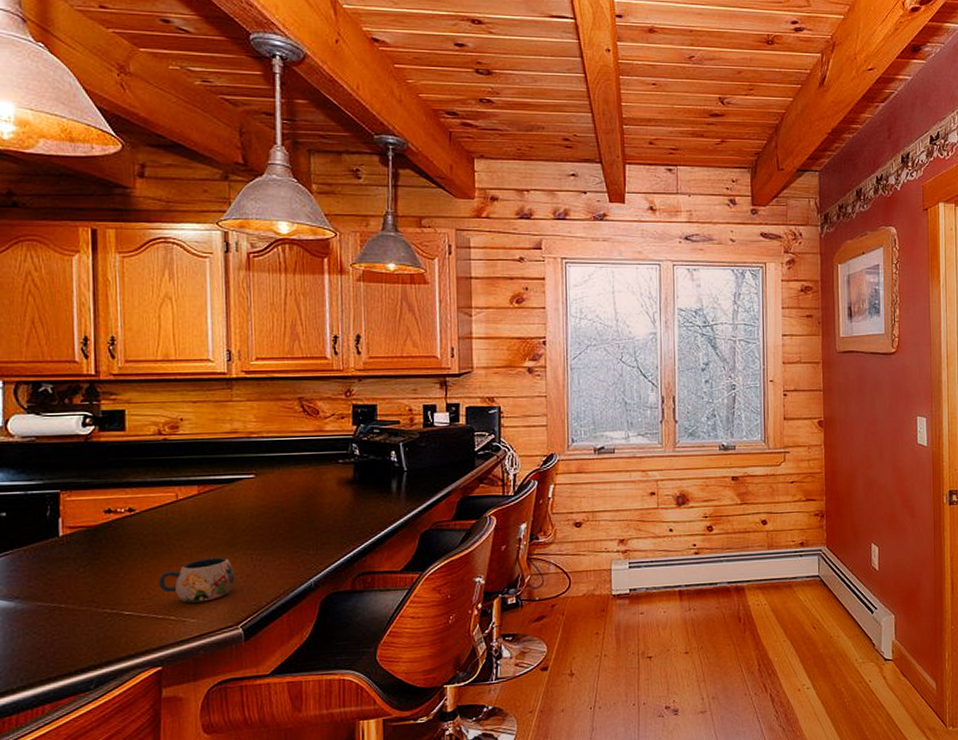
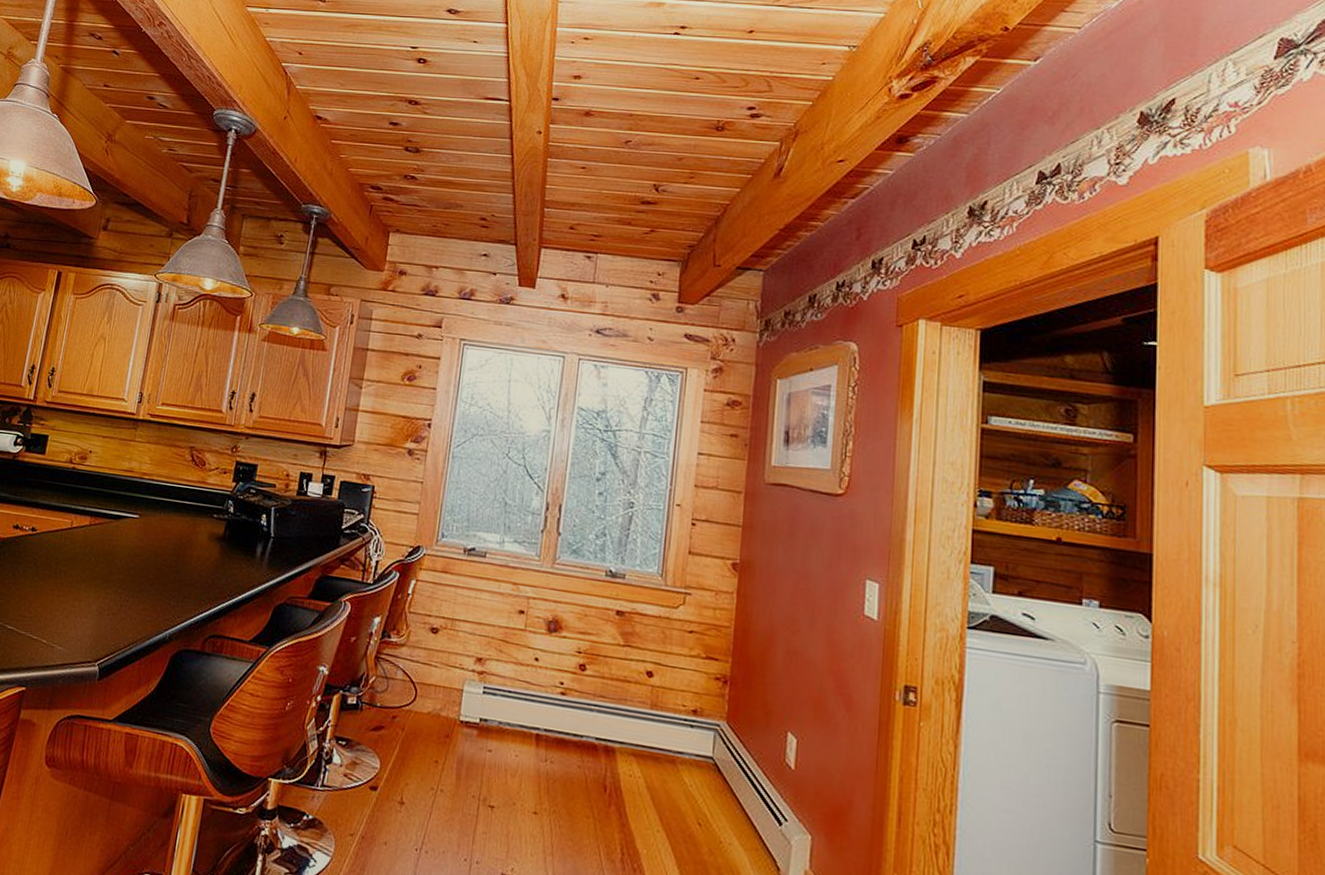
mug: present [158,557,235,603] -> none [39,588,104,632]

